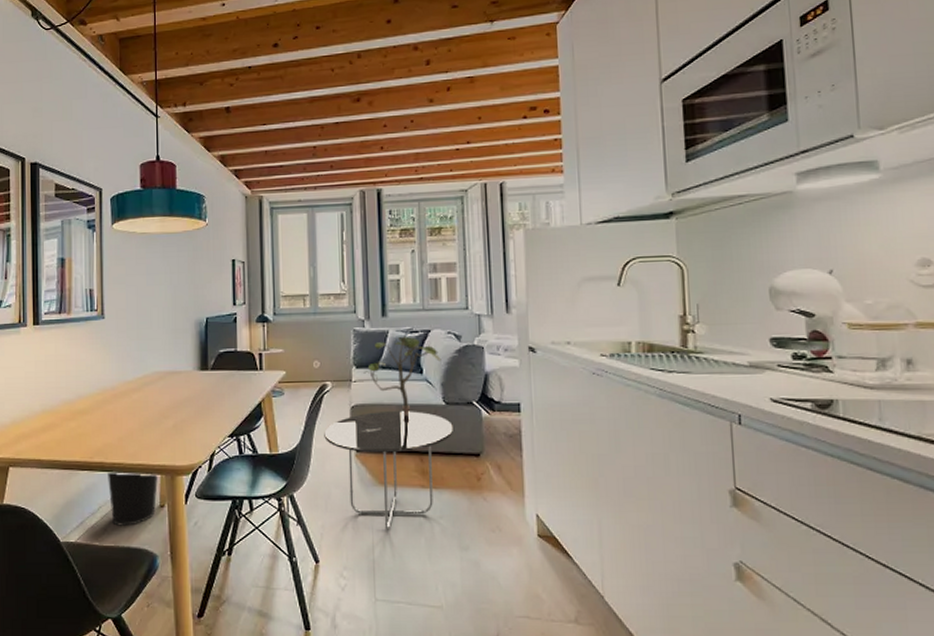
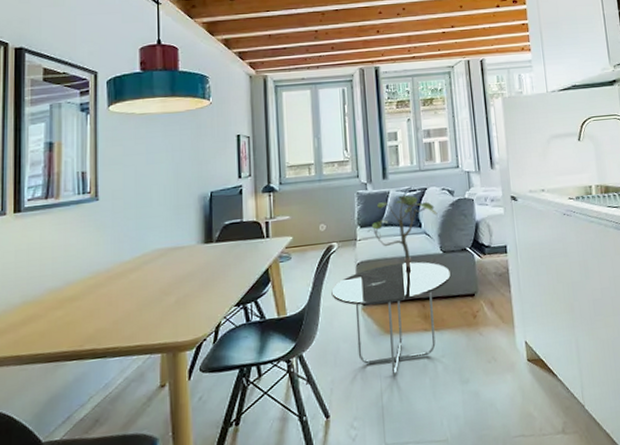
wastebasket: present [108,472,159,526] -> none [100,351,159,415]

